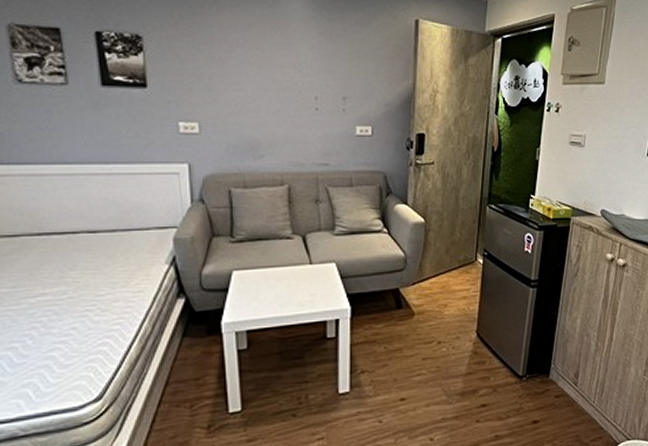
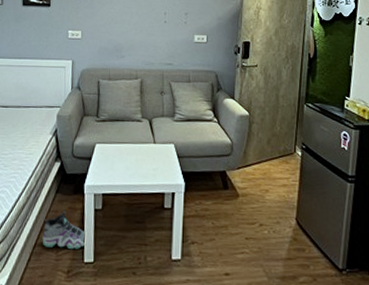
sneaker: none [169,357,231,403] -> present [42,211,87,250]

